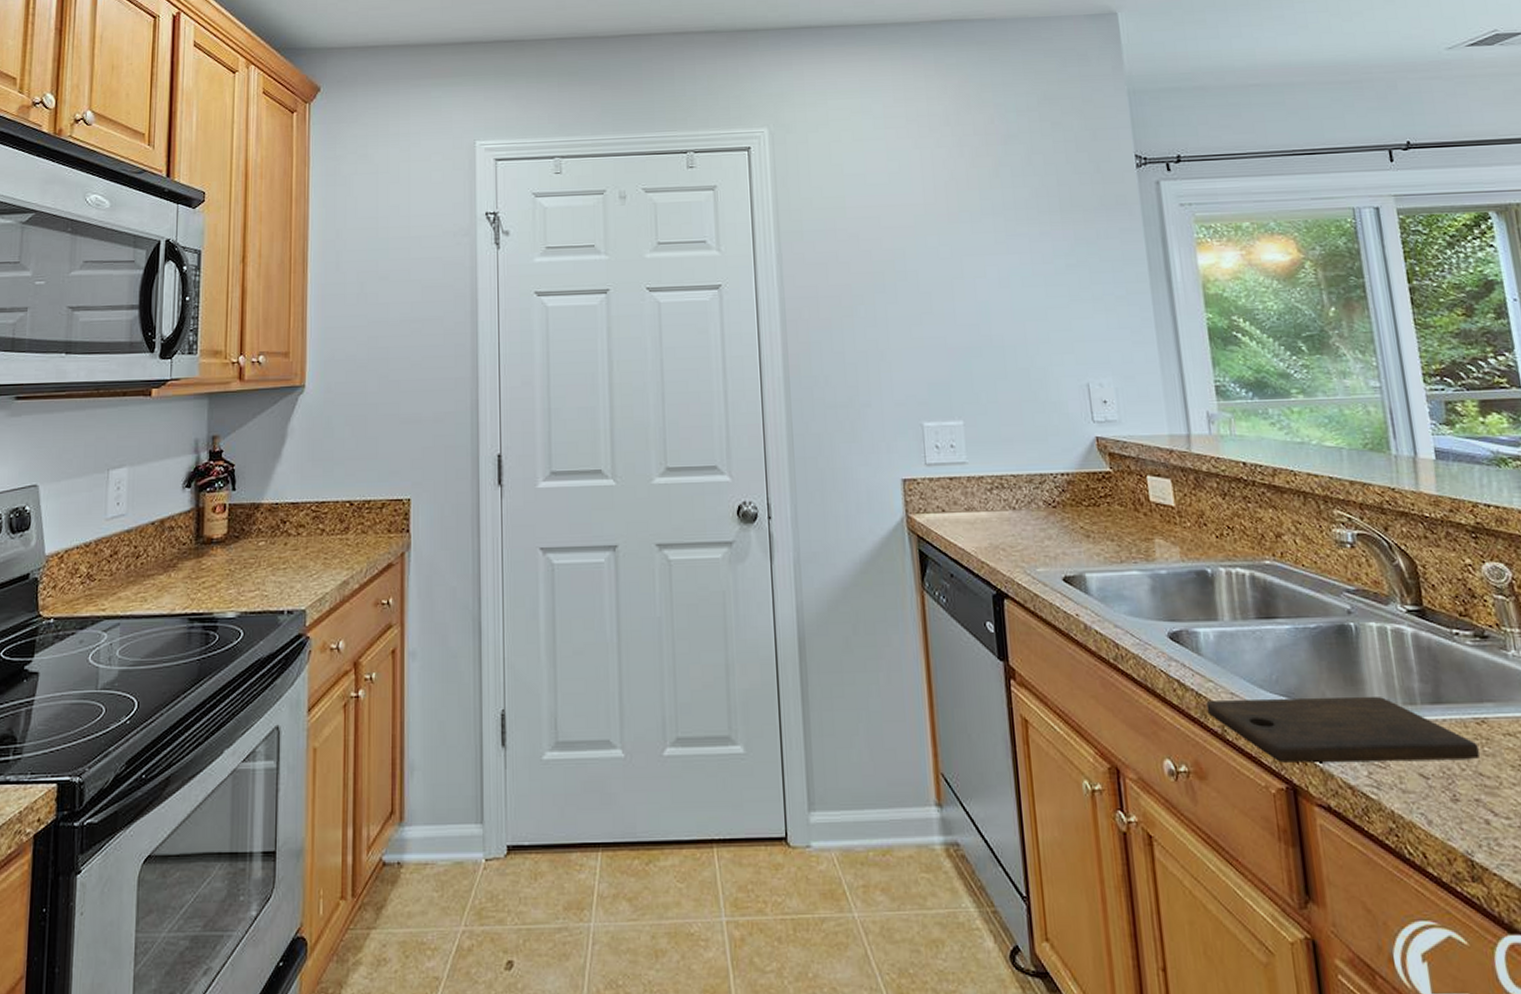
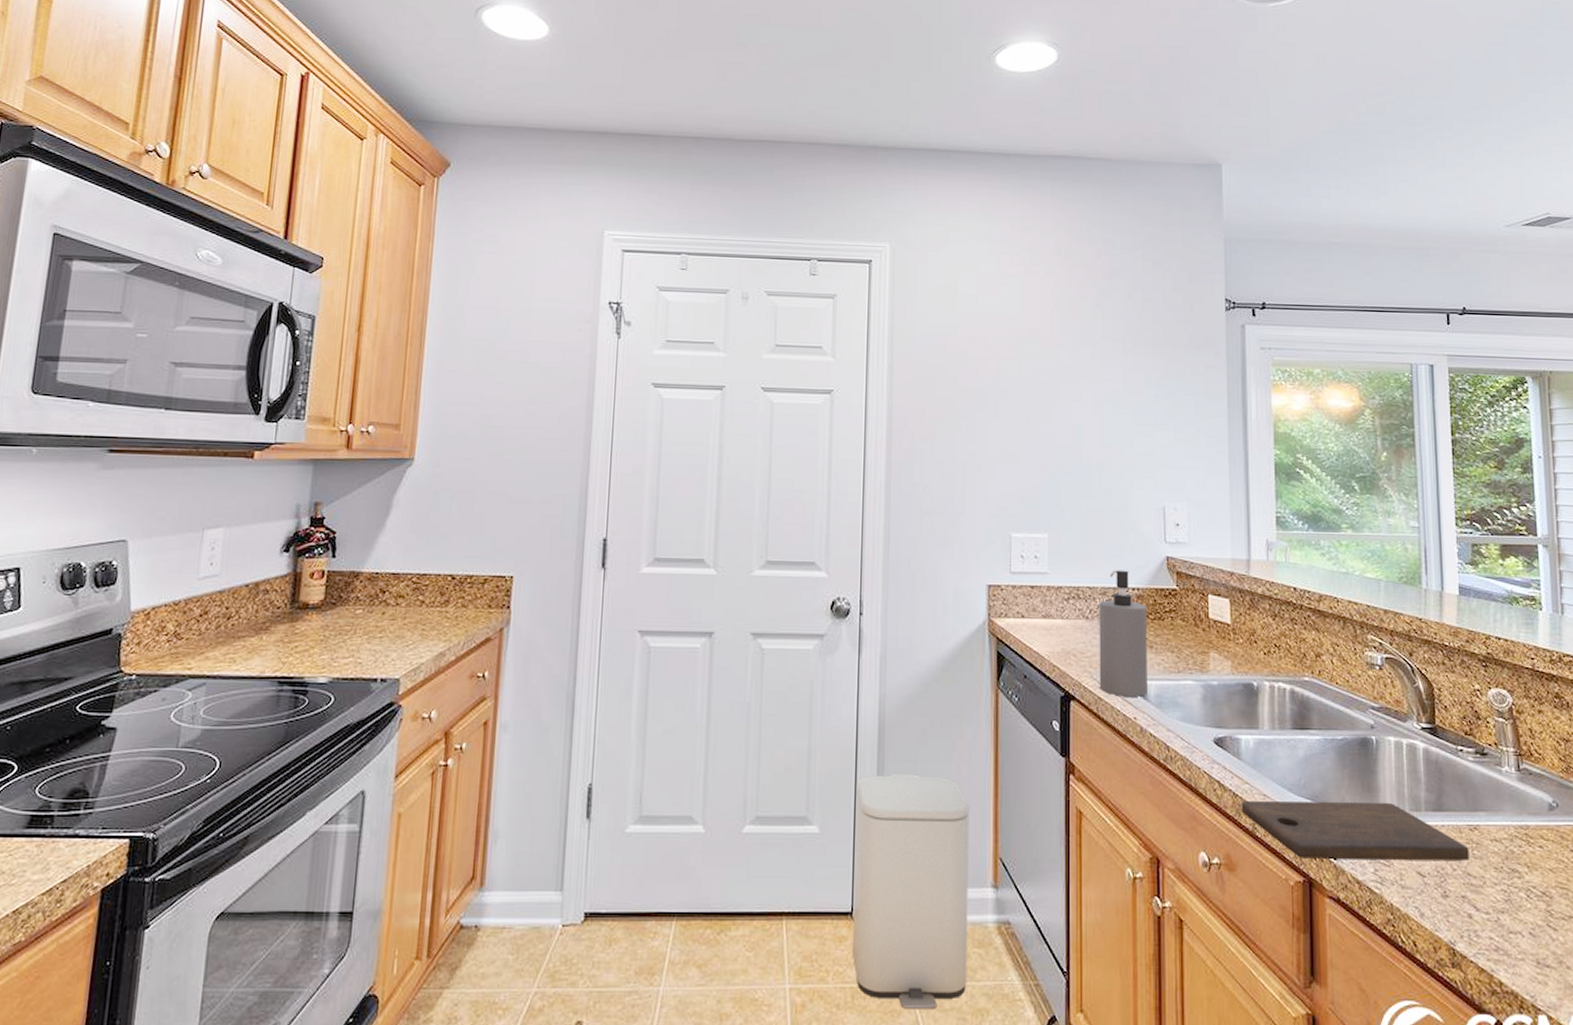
pedal bin: none [779,686,918,943] -> present [852,774,969,1010]
soap dispenser: none [1025,454,1088,592] -> present [1099,570,1147,697]

